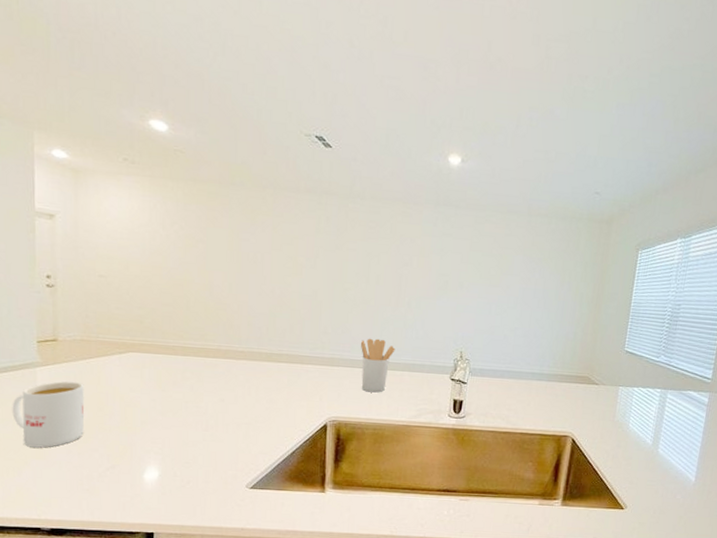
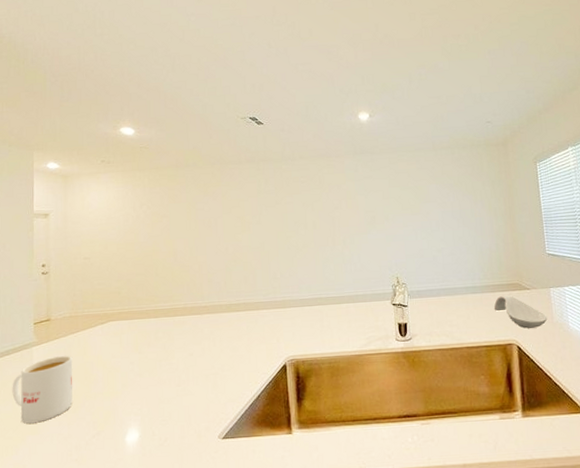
utensil holder: present [360,338,395,393] -> none [306,276,338,328]
spoon rest: none [556,387,610,424] -> present [493,295,548,329]

